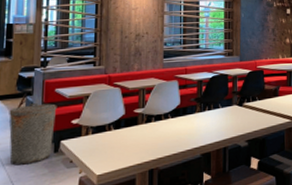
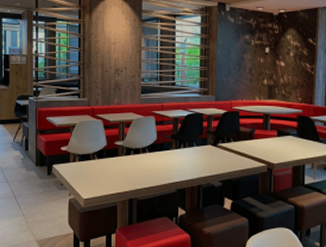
trash can: present [9,102,57,166] -> none [10,128,49,183]

